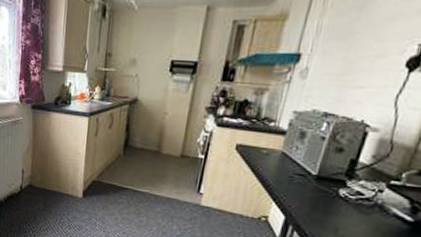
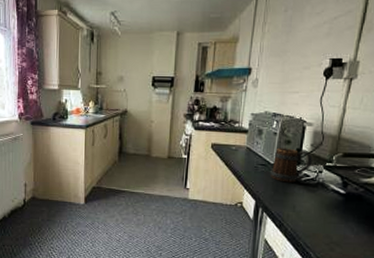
mug: none [309,156,372,201] -> present [270,148,313,183]

